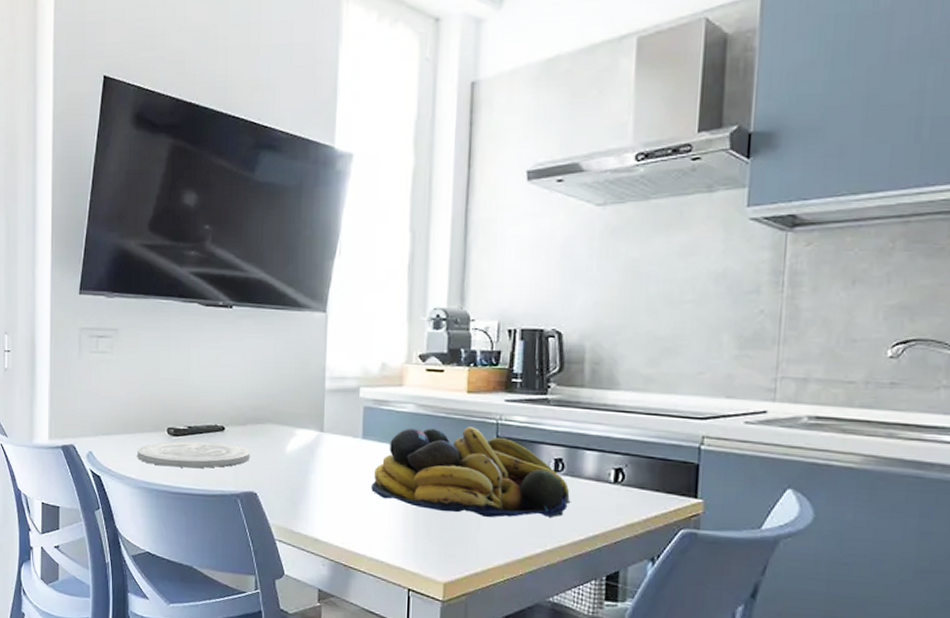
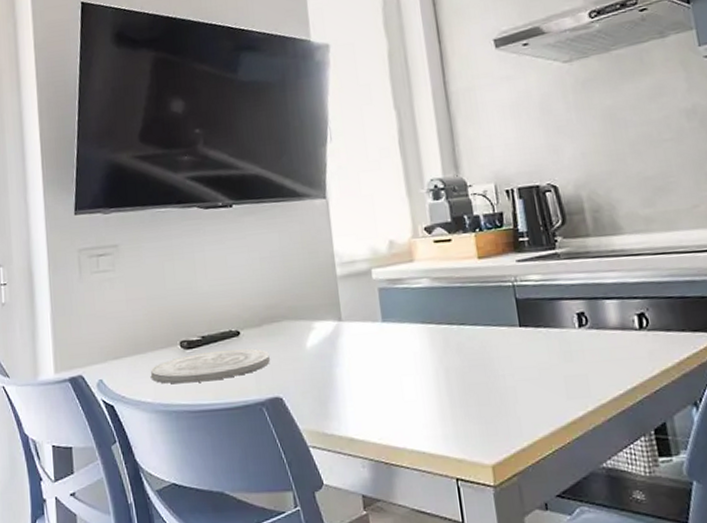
fruit bowl: present [371,426,570,519] -> none [399,292,601,387]

